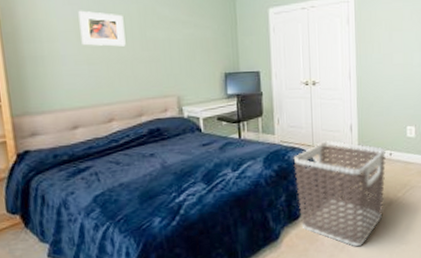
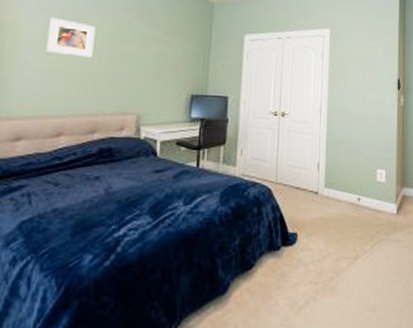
clothes hamper: present [293,141,386,246] -> none [253,178,354,308]

